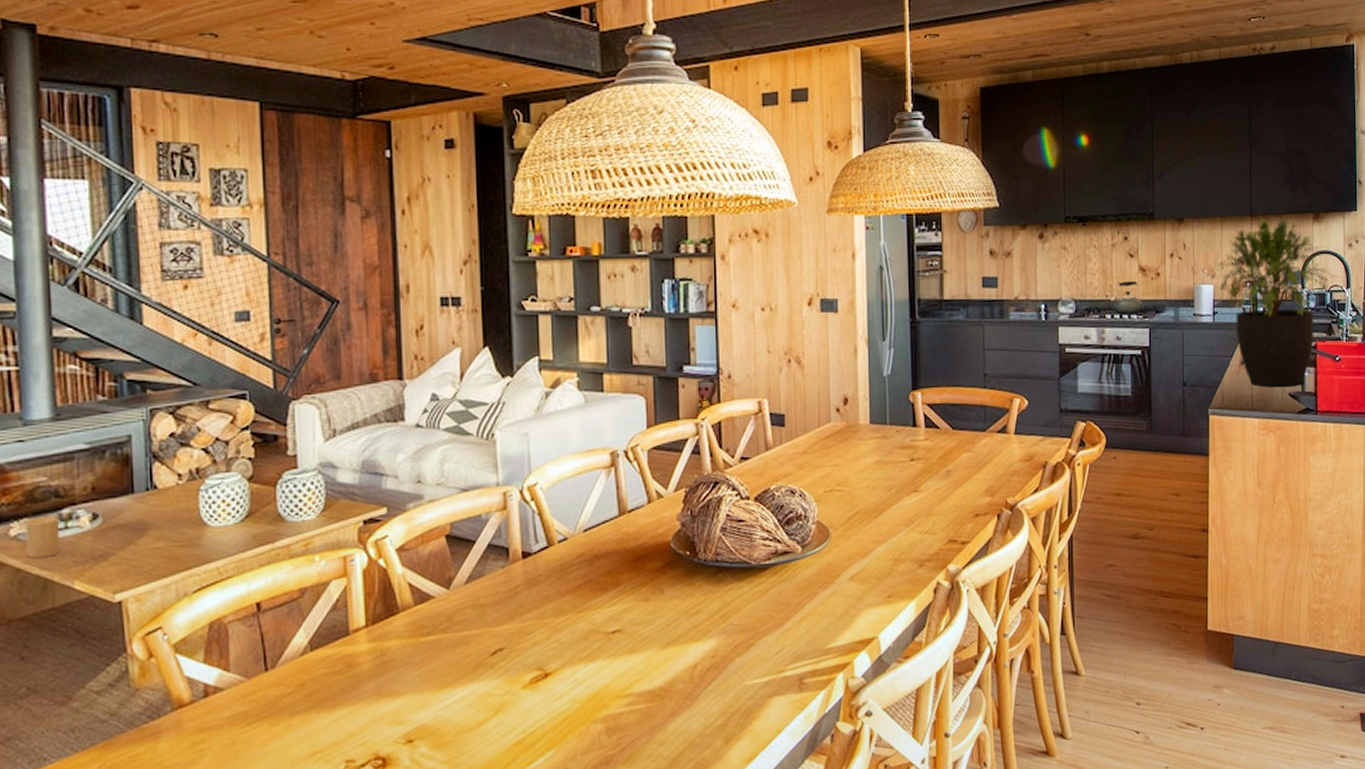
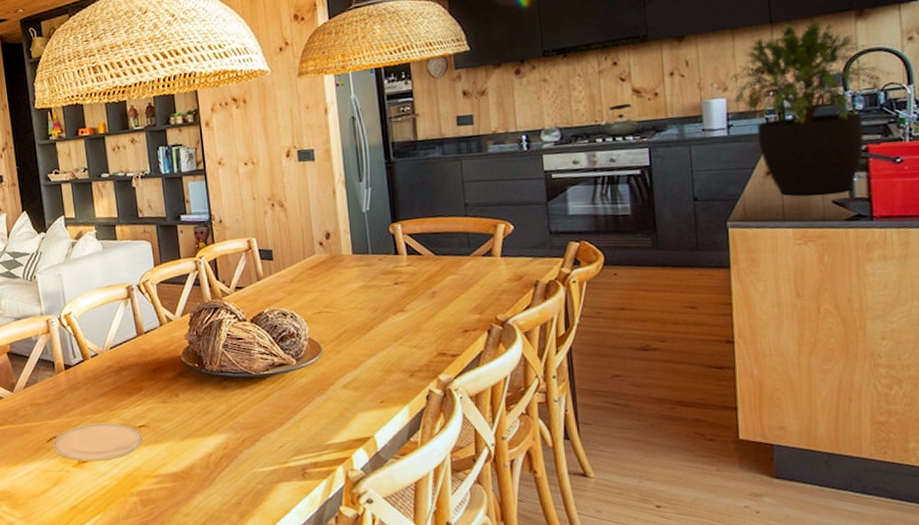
plate: none [497,628,616,681] -> present [52,422,143,462]

